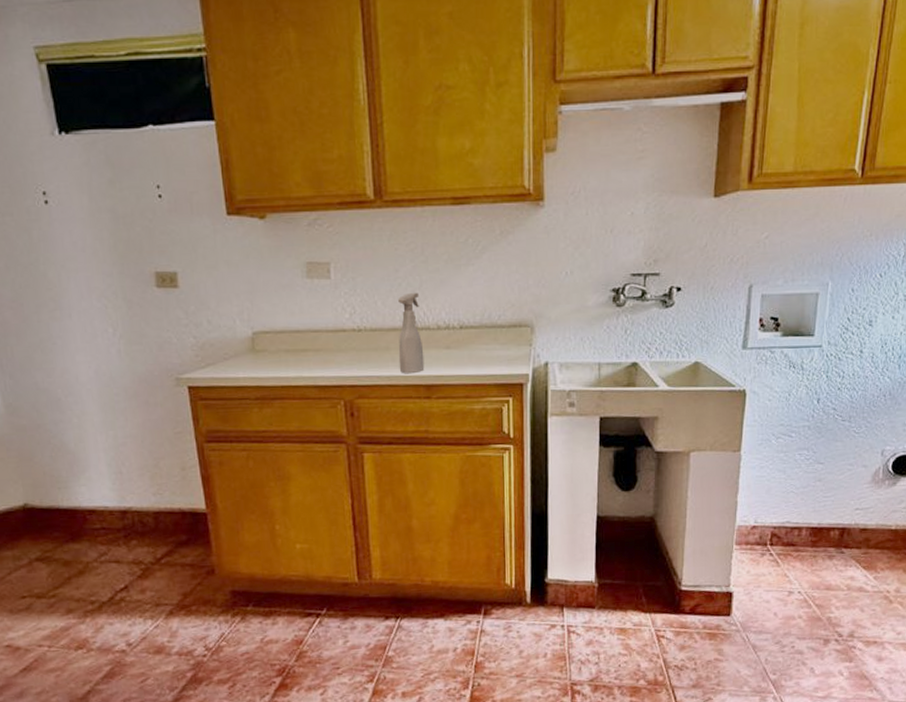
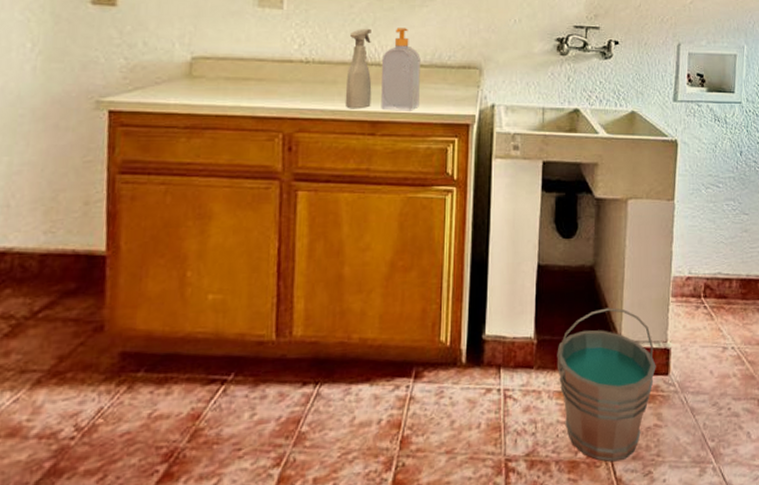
soap bottle: none [431,289,472,375] -> present [381,28,421,113]
bucket: none [618,555,718,689] -> present [557,307,656,462]

